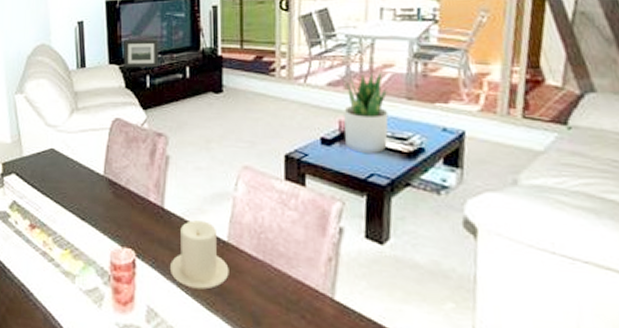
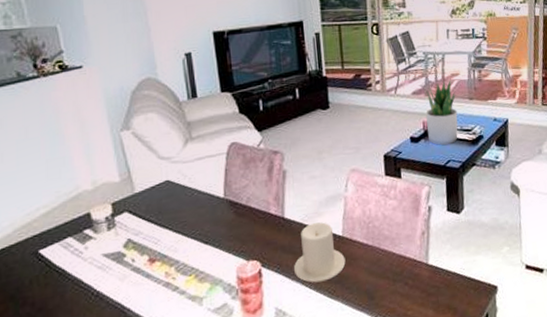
picture frame: present [124,39,159,68] -> none [234,66,270,95]

